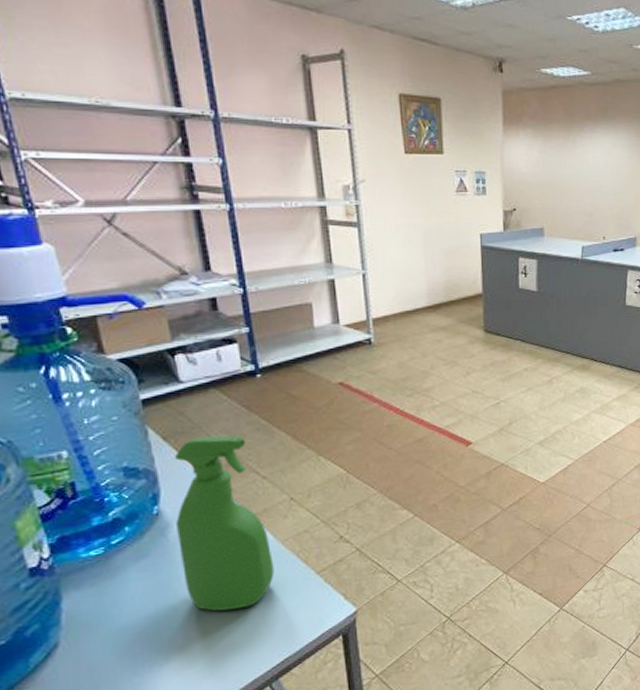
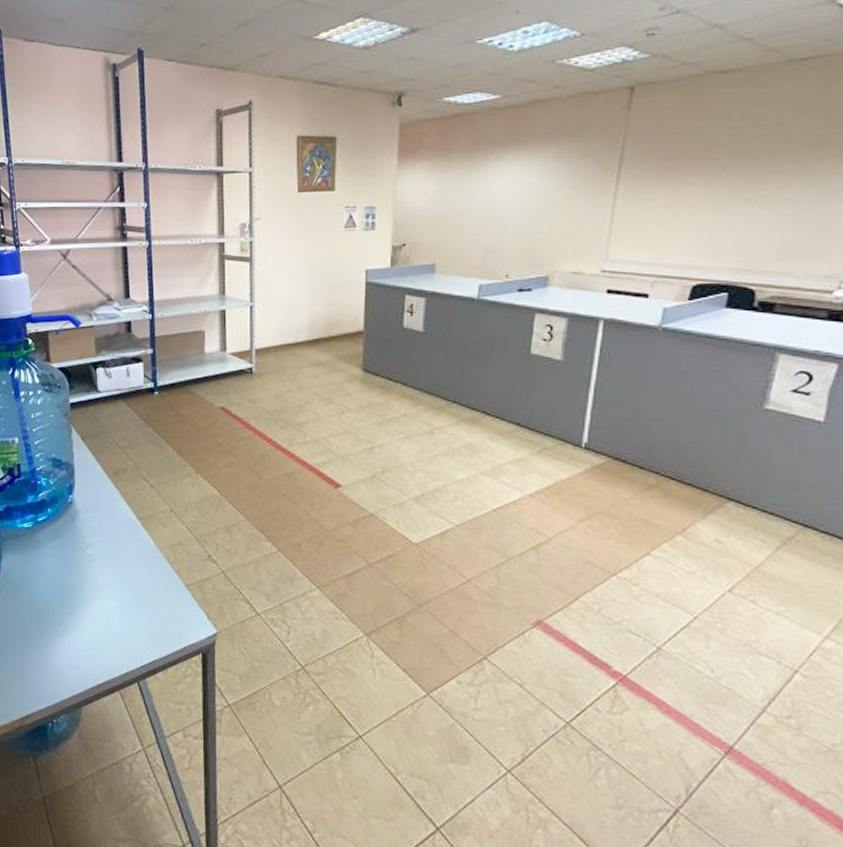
spray bottle: present [174,435,275,612] -> none [83,441,152,603]

